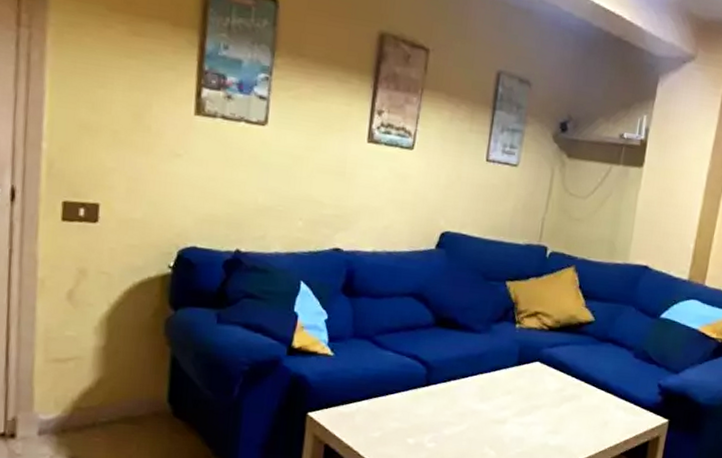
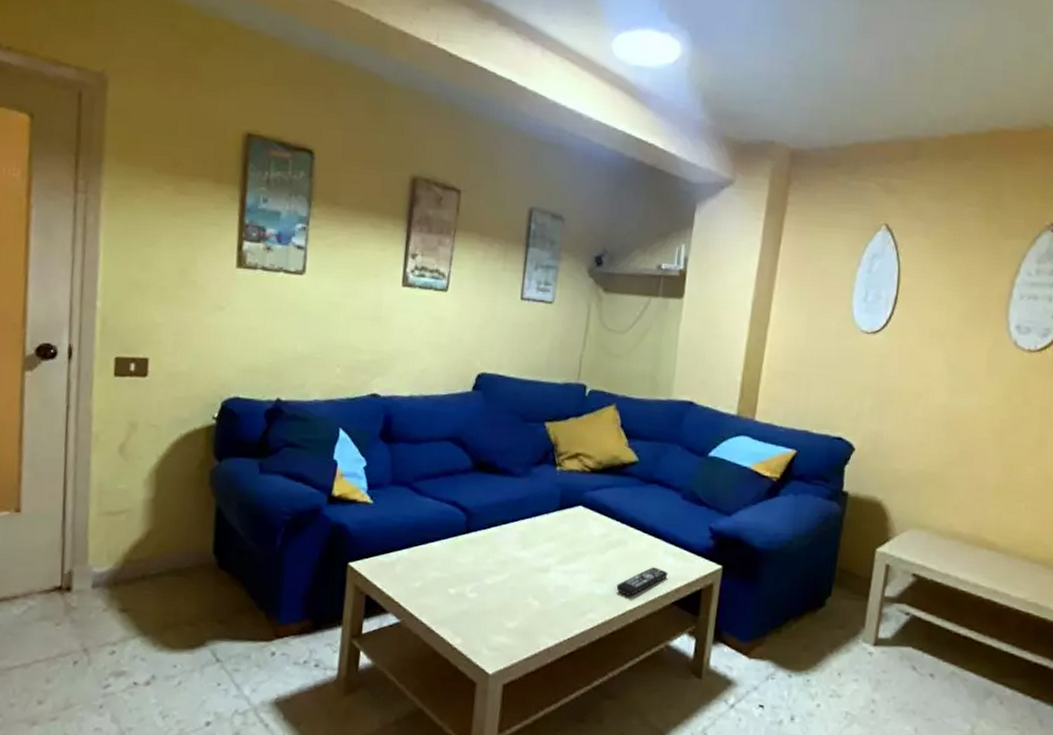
remote control: none [569,420,618,447] -> present [616,567,668,596]

